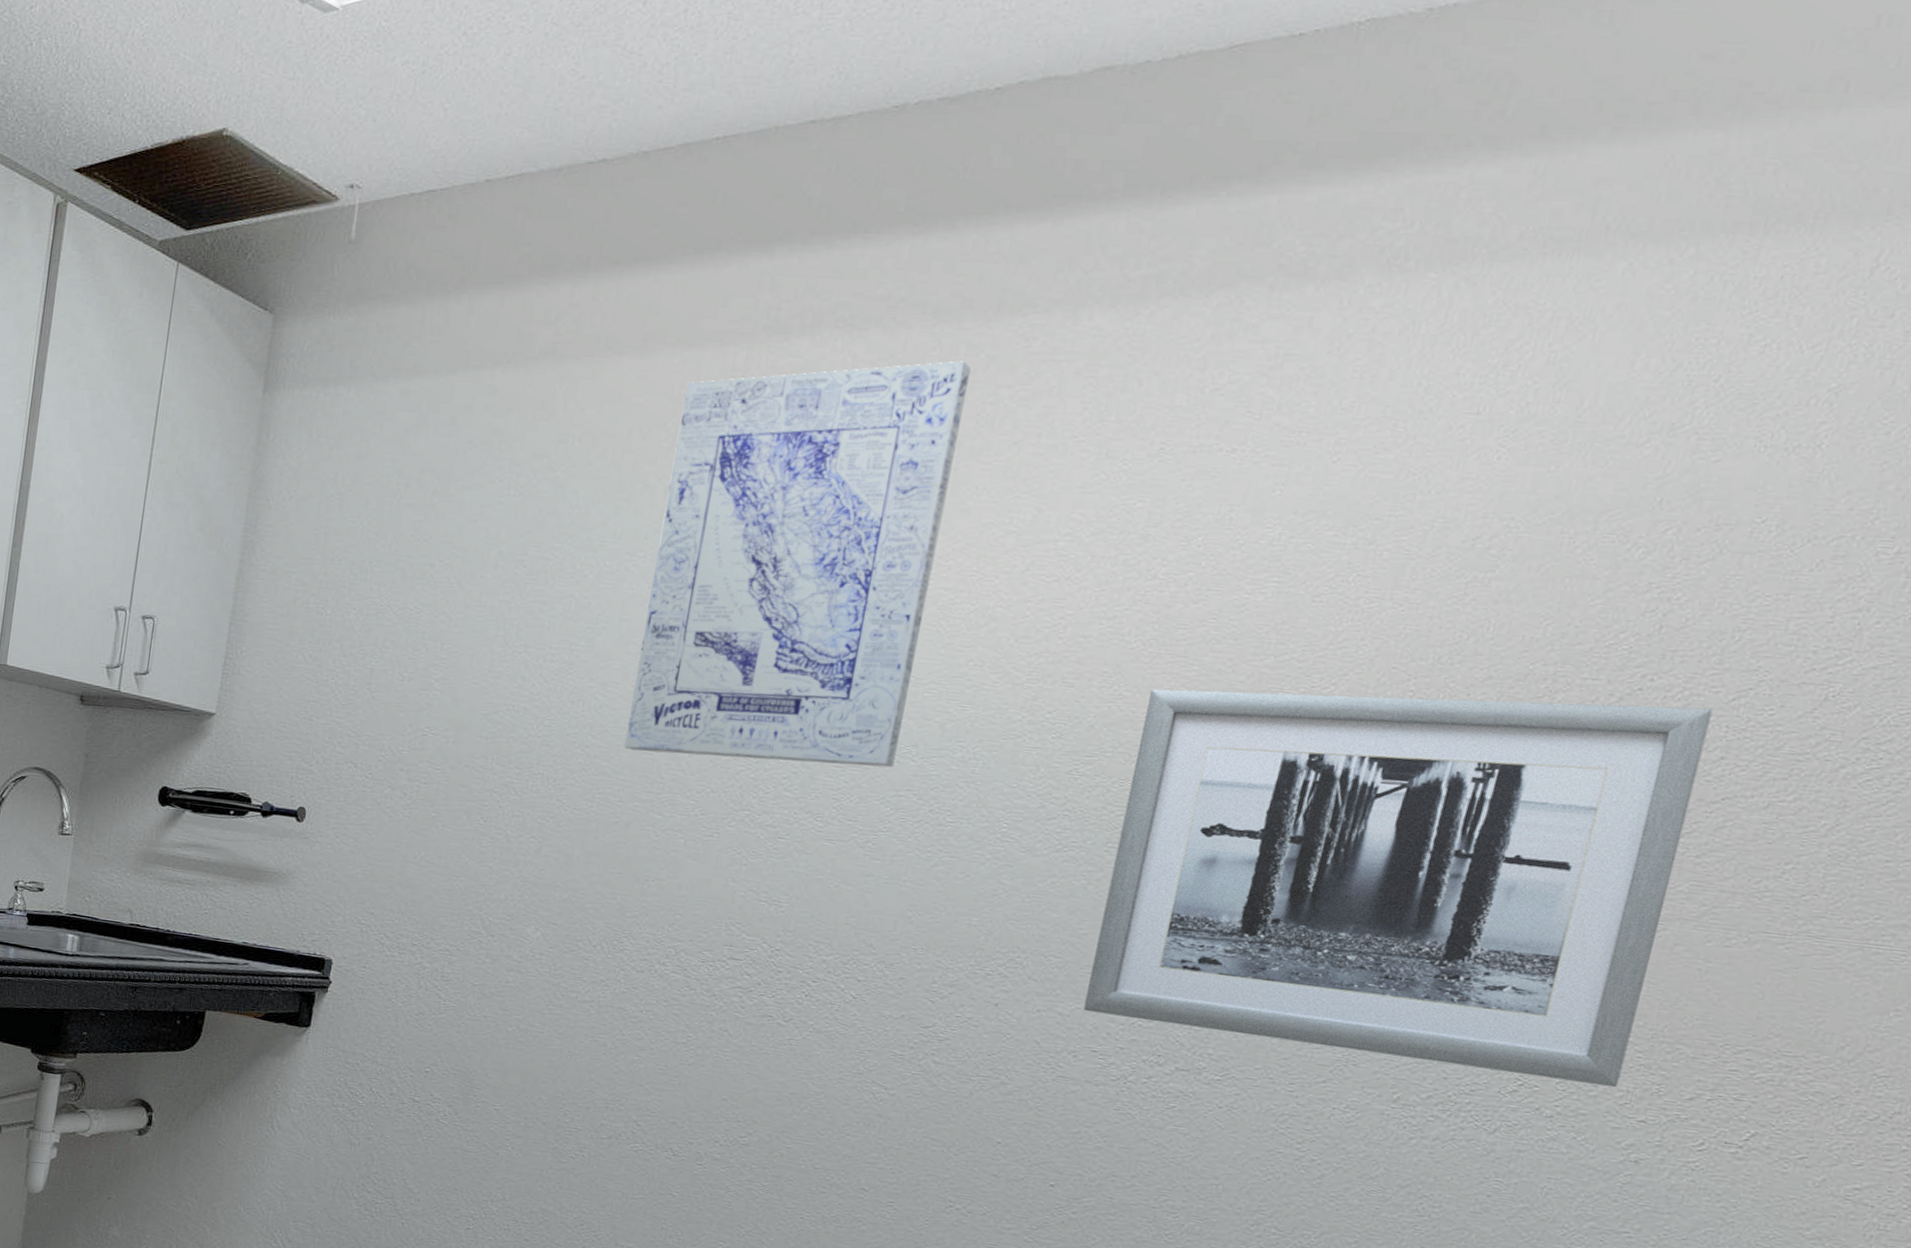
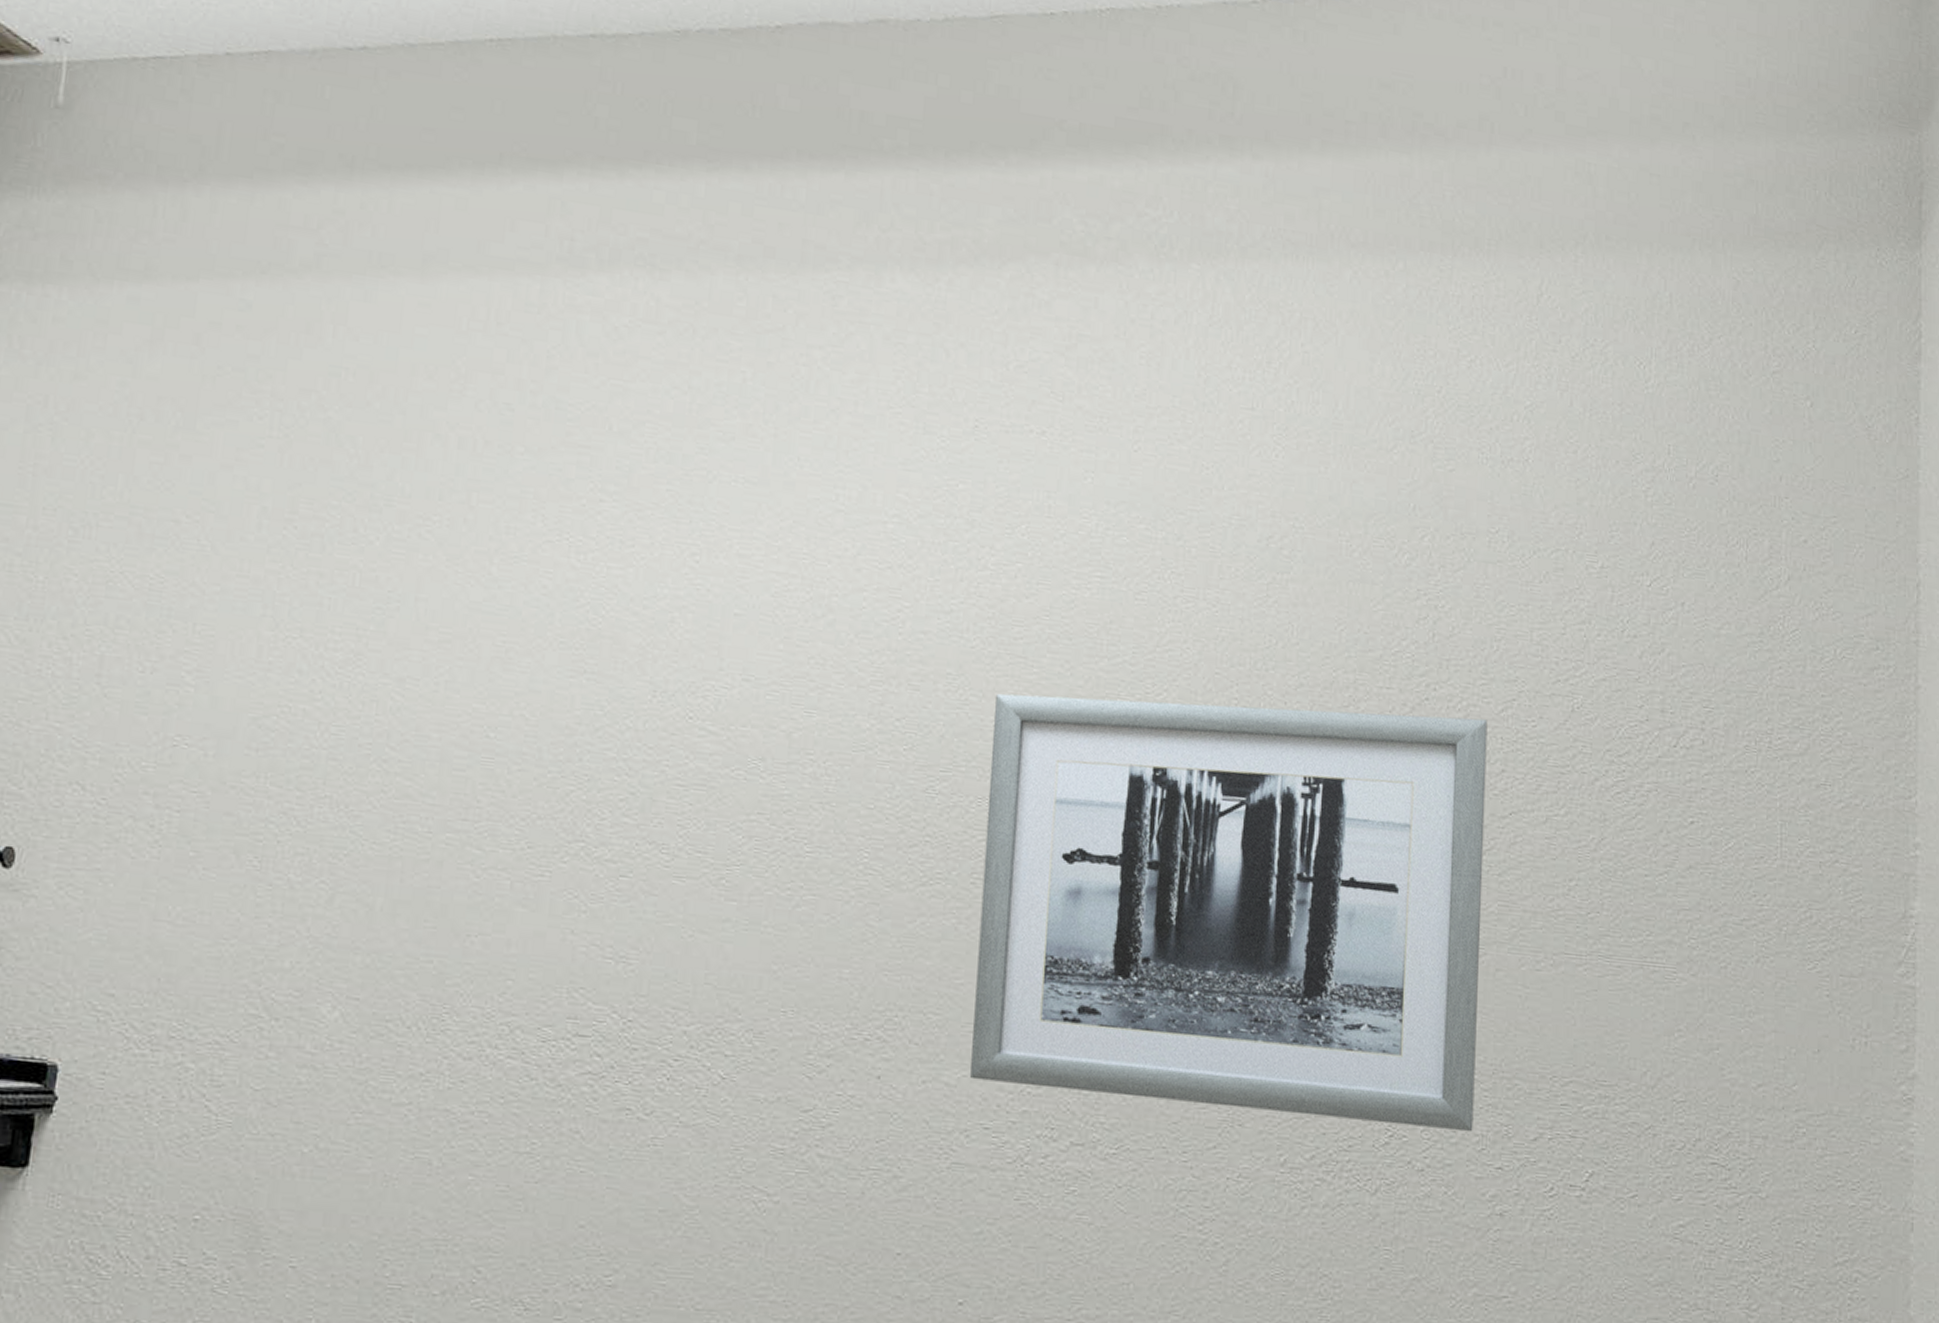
wall art: present [623,360,972,768] -> none [429,314,781,787]

